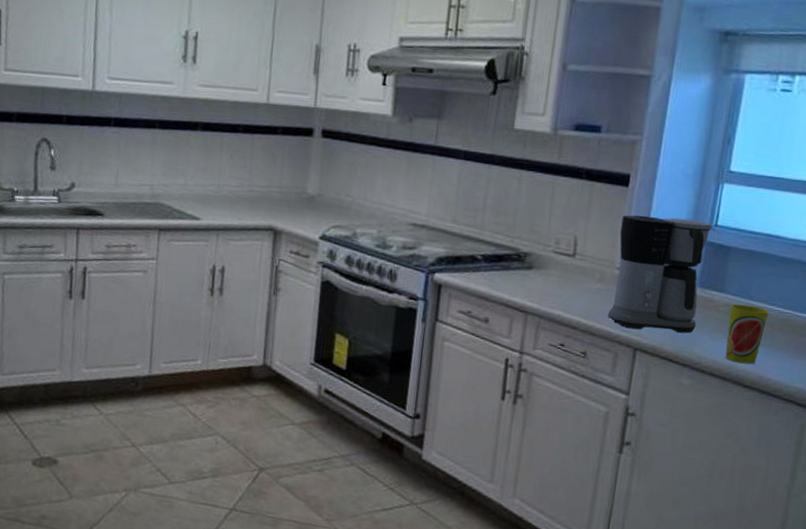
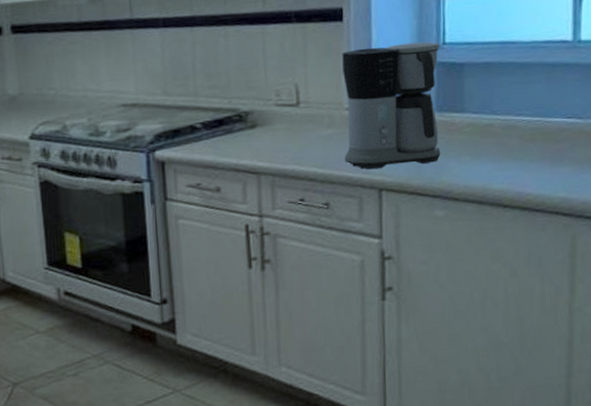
cup: present [725,304,769,365] -> none [474,120,517,184]

